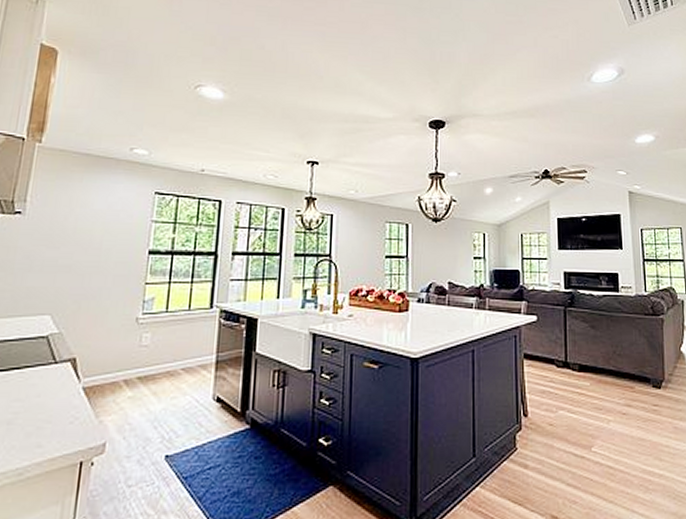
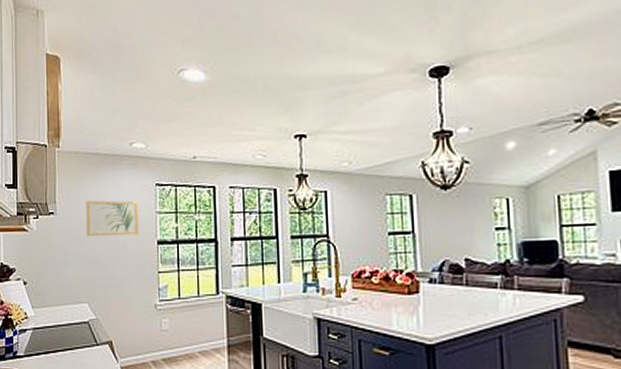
wall art: none [61,202,132,243] -> present [86,200,140,237]

